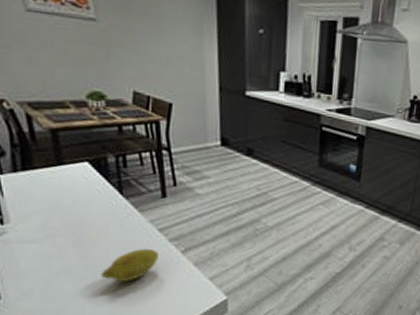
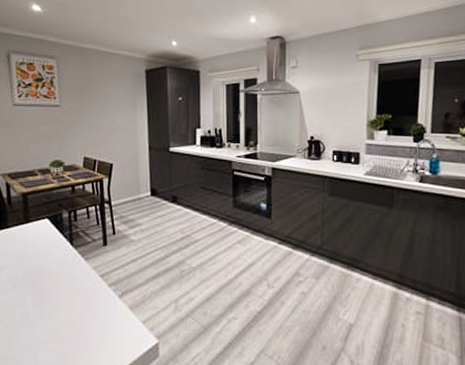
fruit: present [101,248,158,283] -> none [52,294,100,328]

